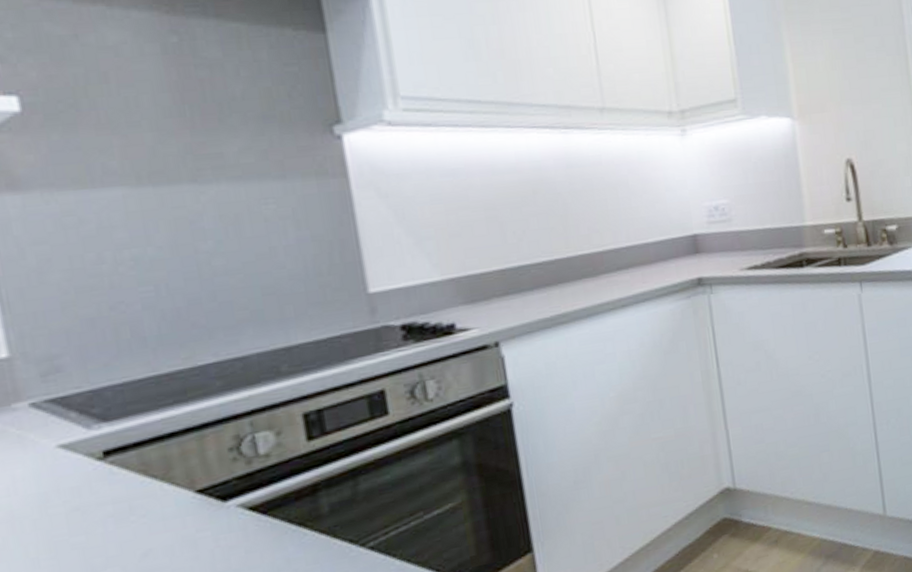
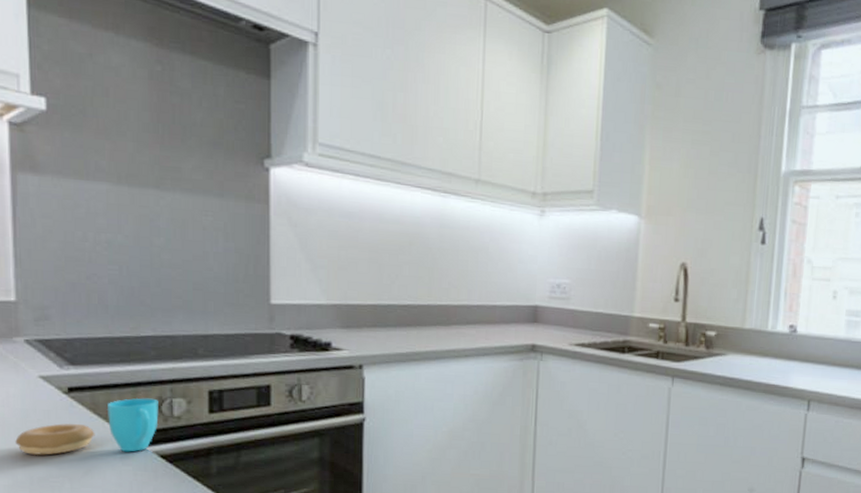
cup: none [33,439,239,550] -> present [15,397,159,455]

